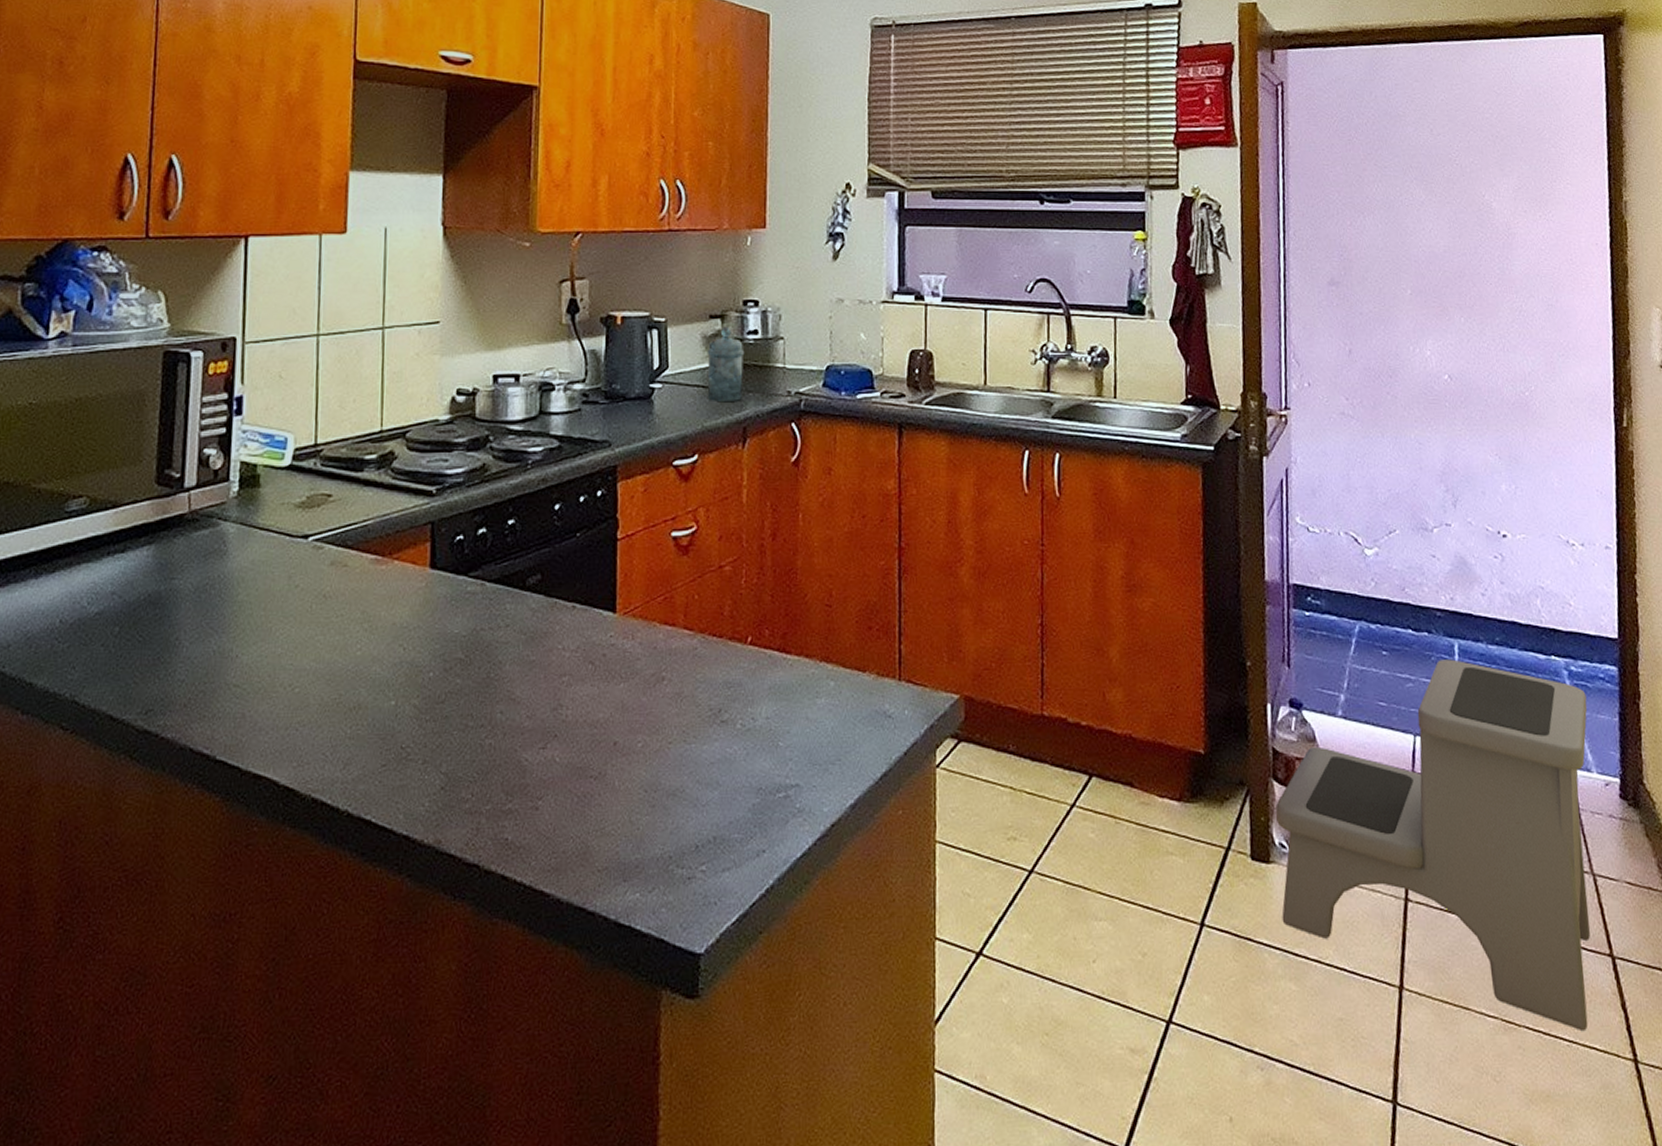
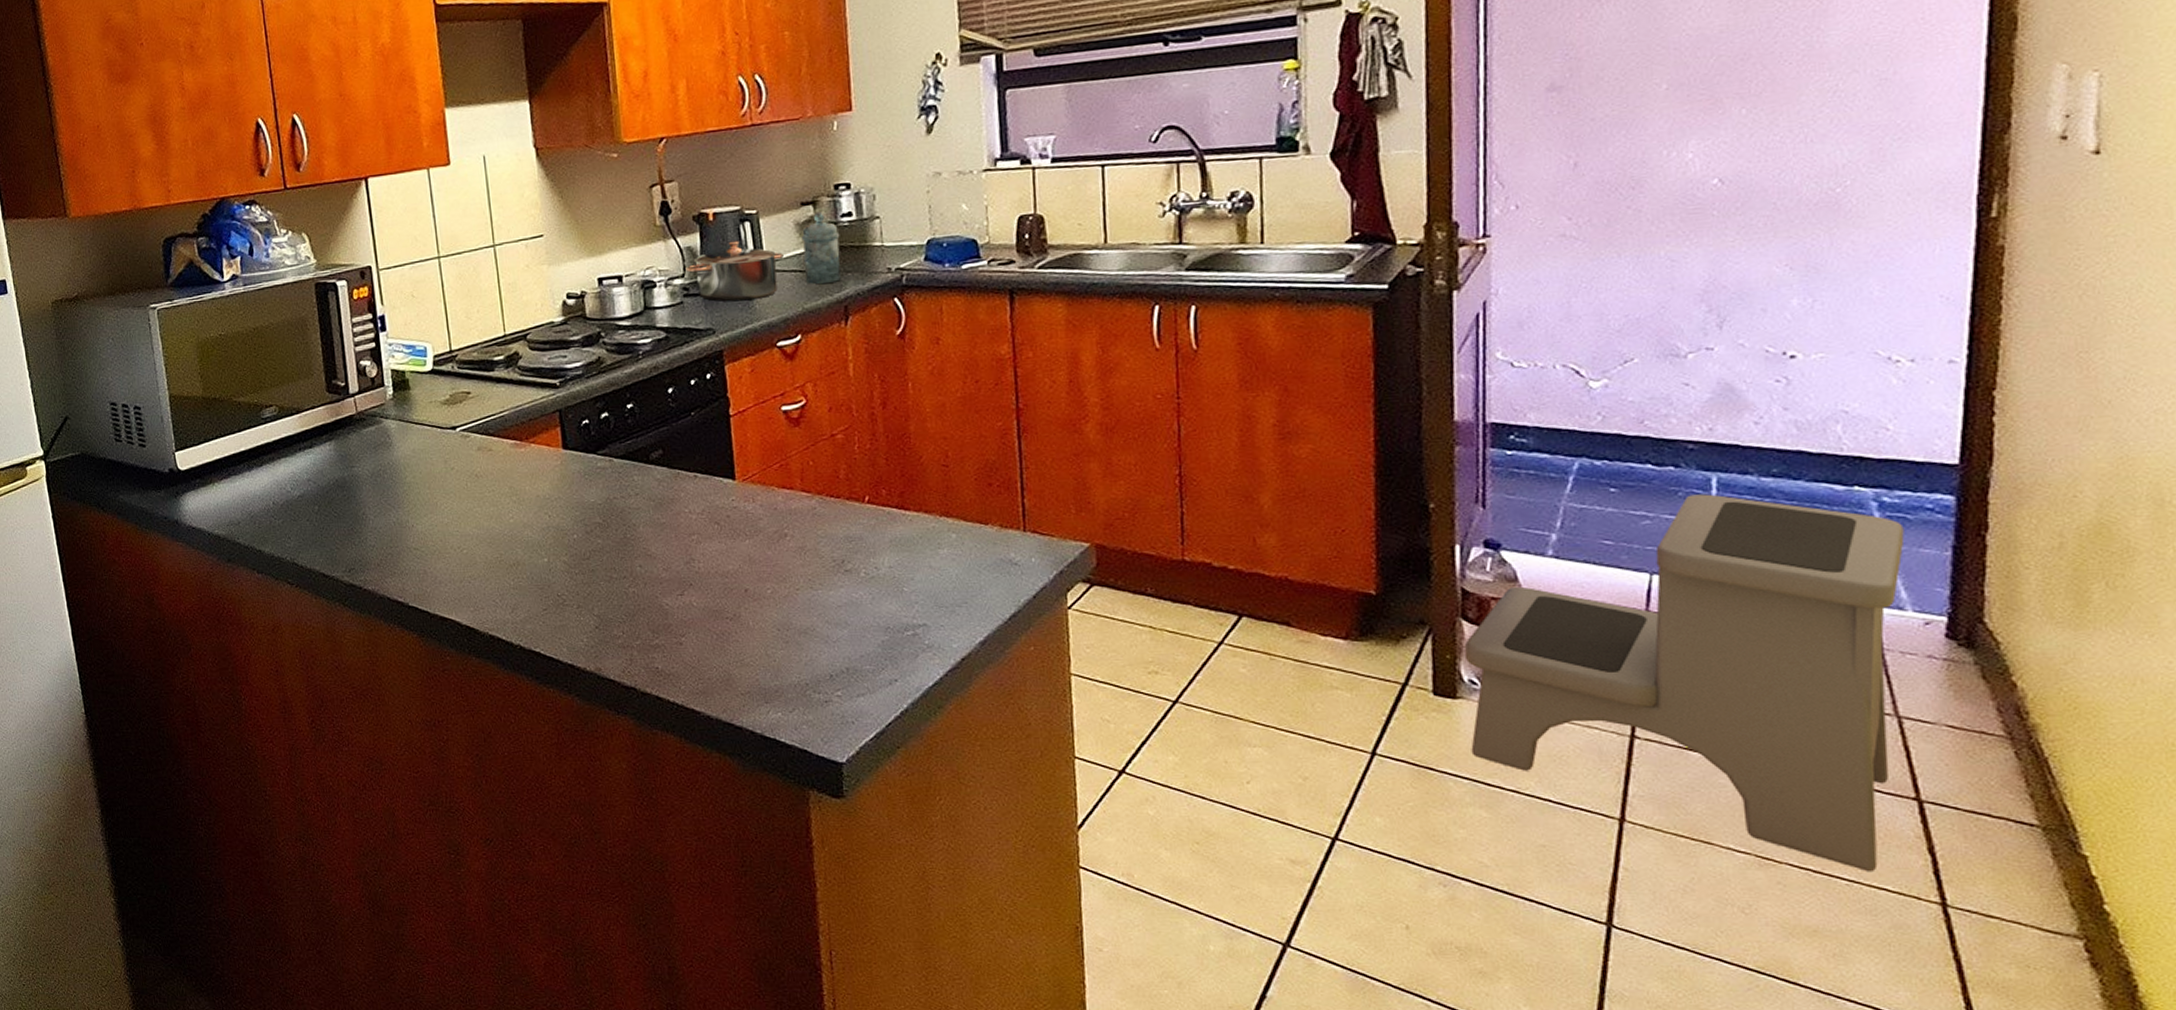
cooking pot: none [587,348,688,413] -> present [685,240,784,302]

